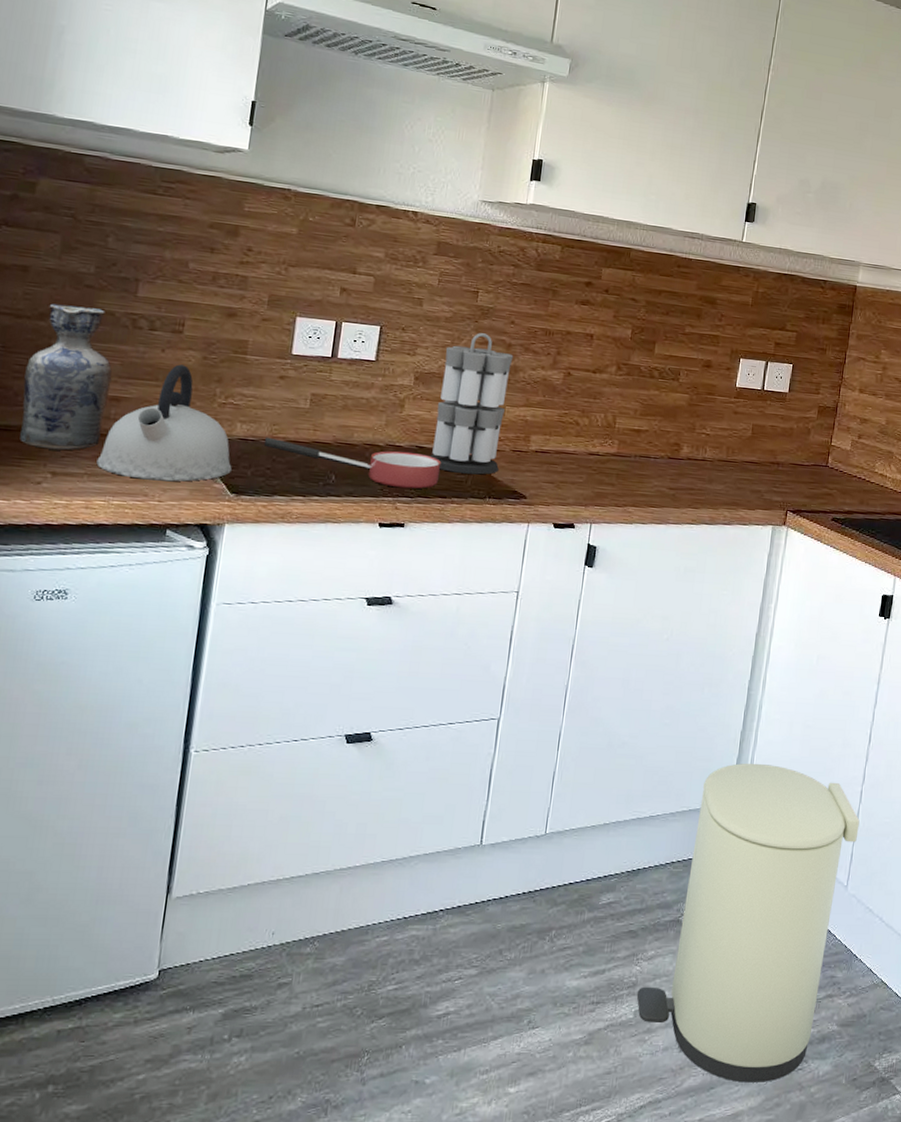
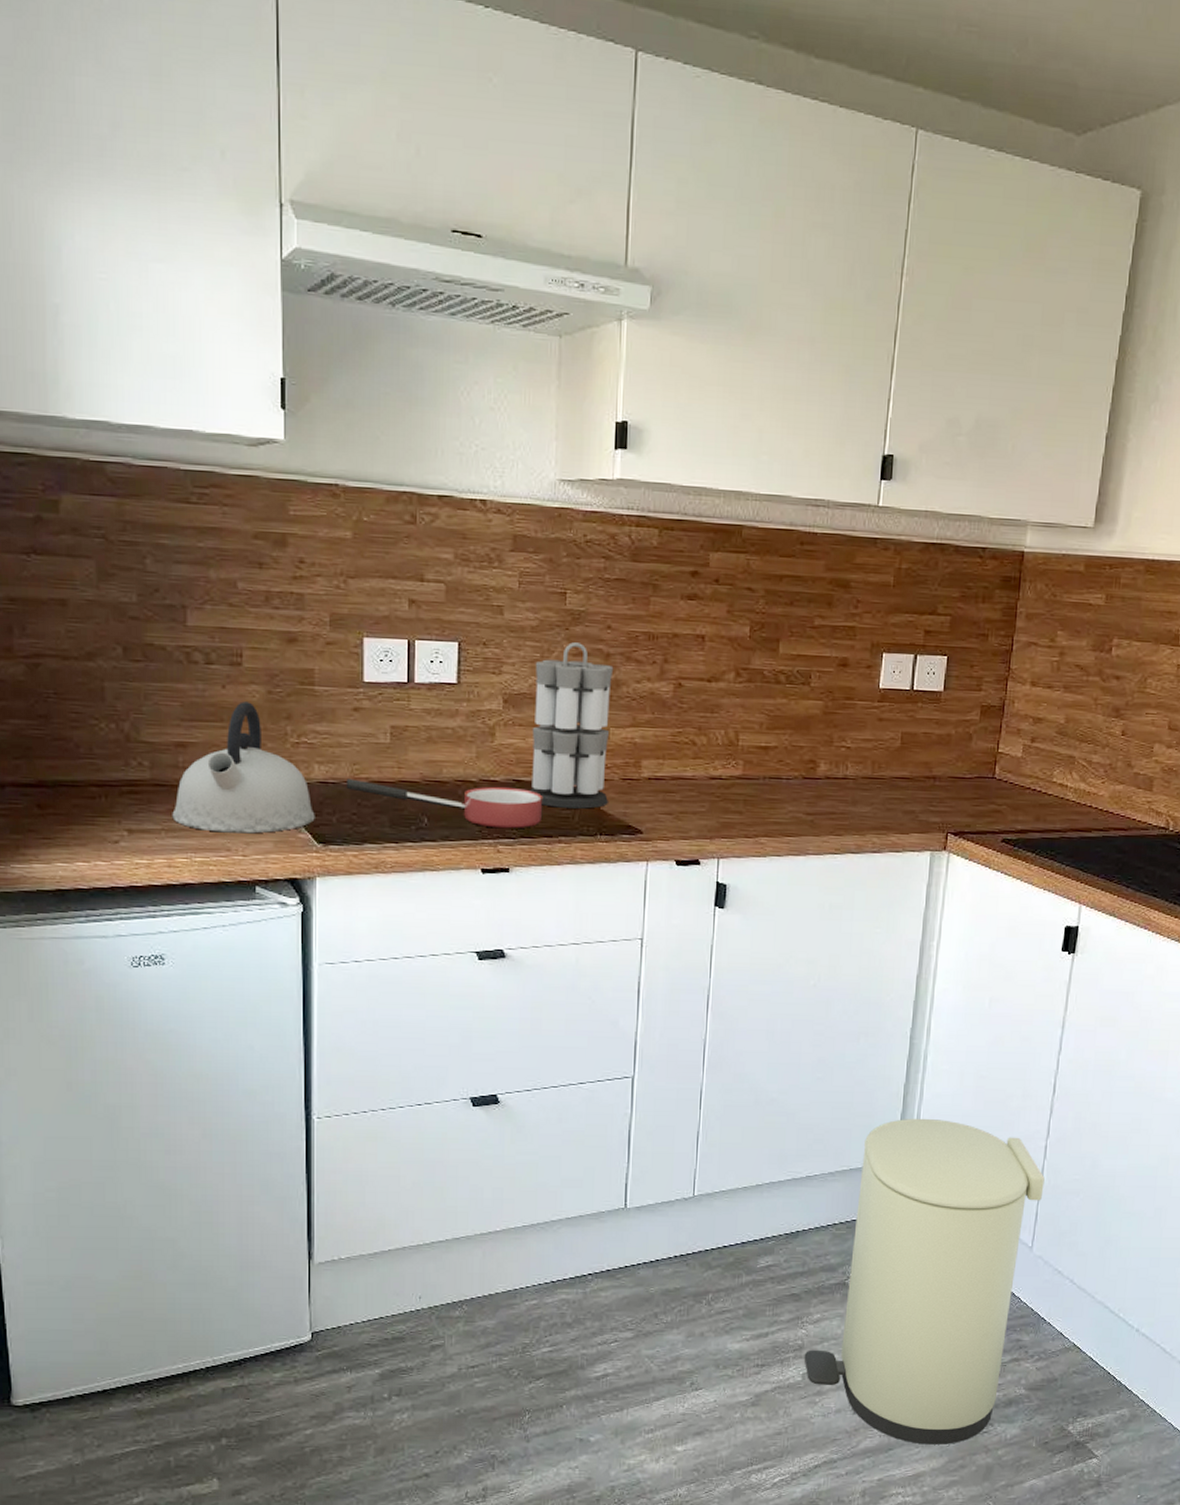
ceramic jug: present [20,303,112,451] -> none [82,641,174,806]

